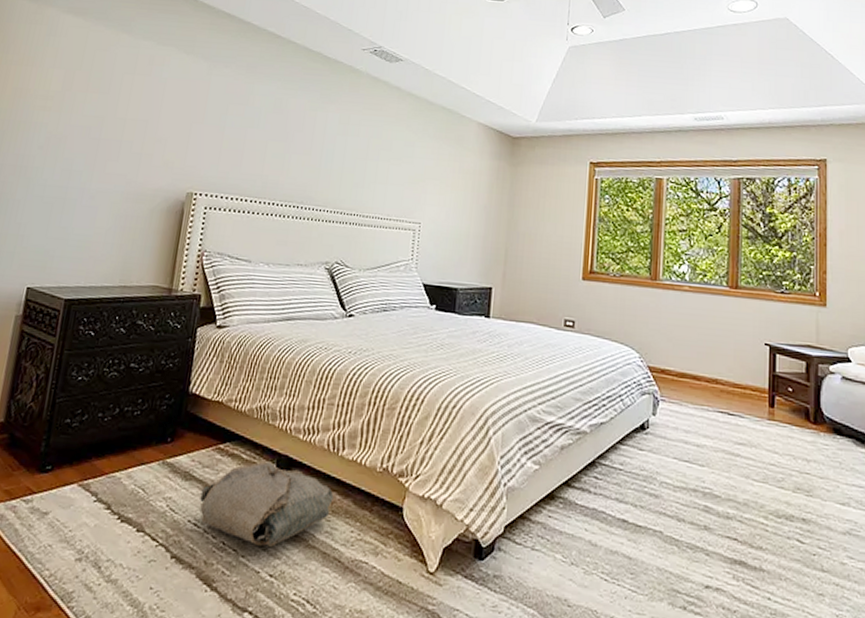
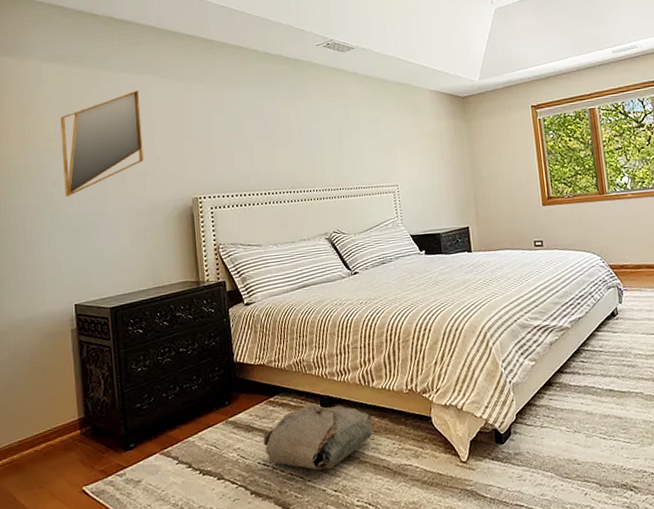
home mirror: none [48,62,157,164] -> present [60,91,144,197]

